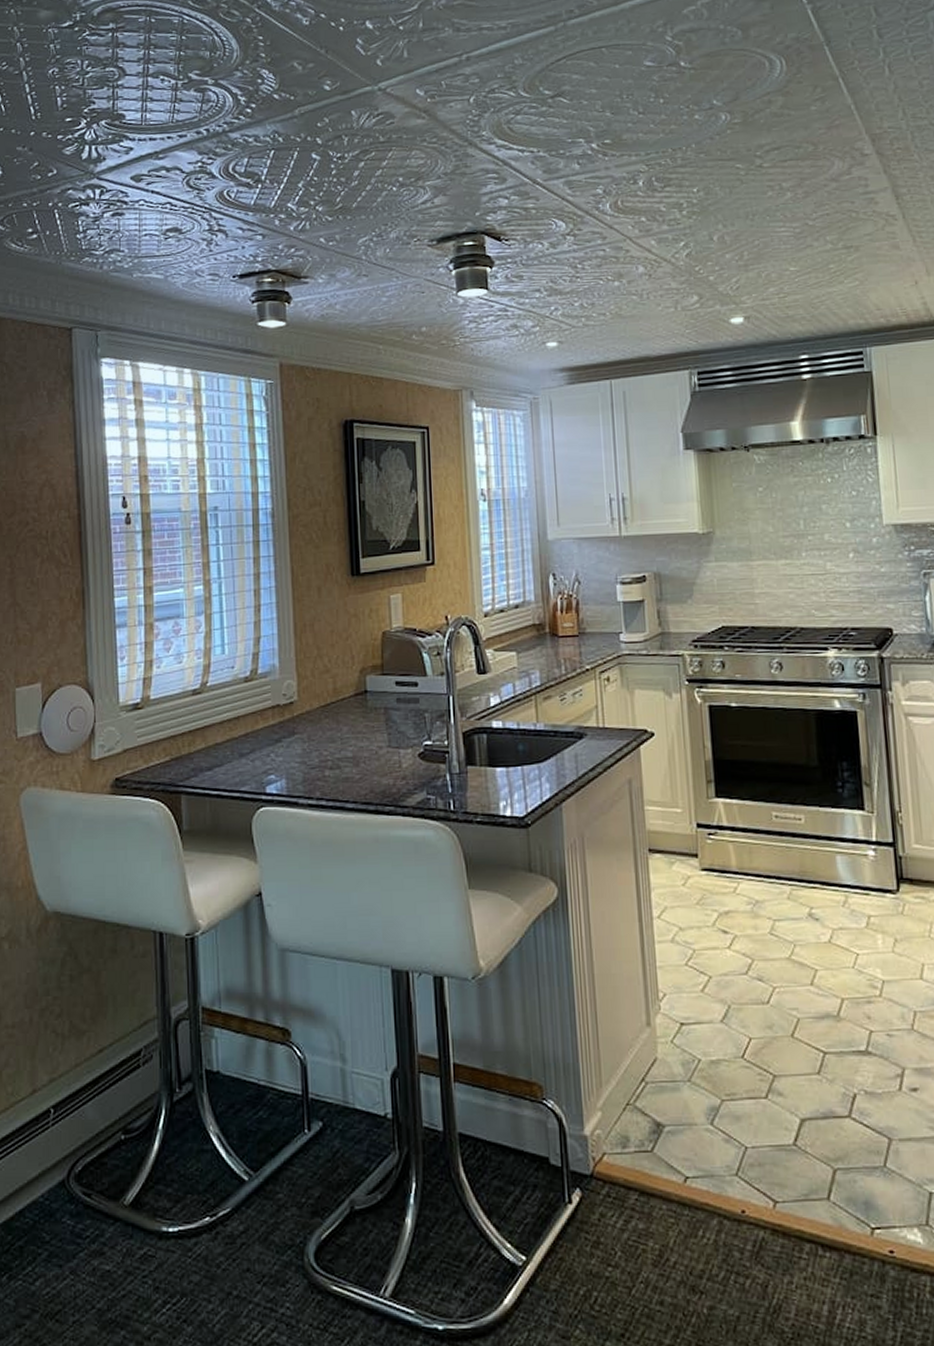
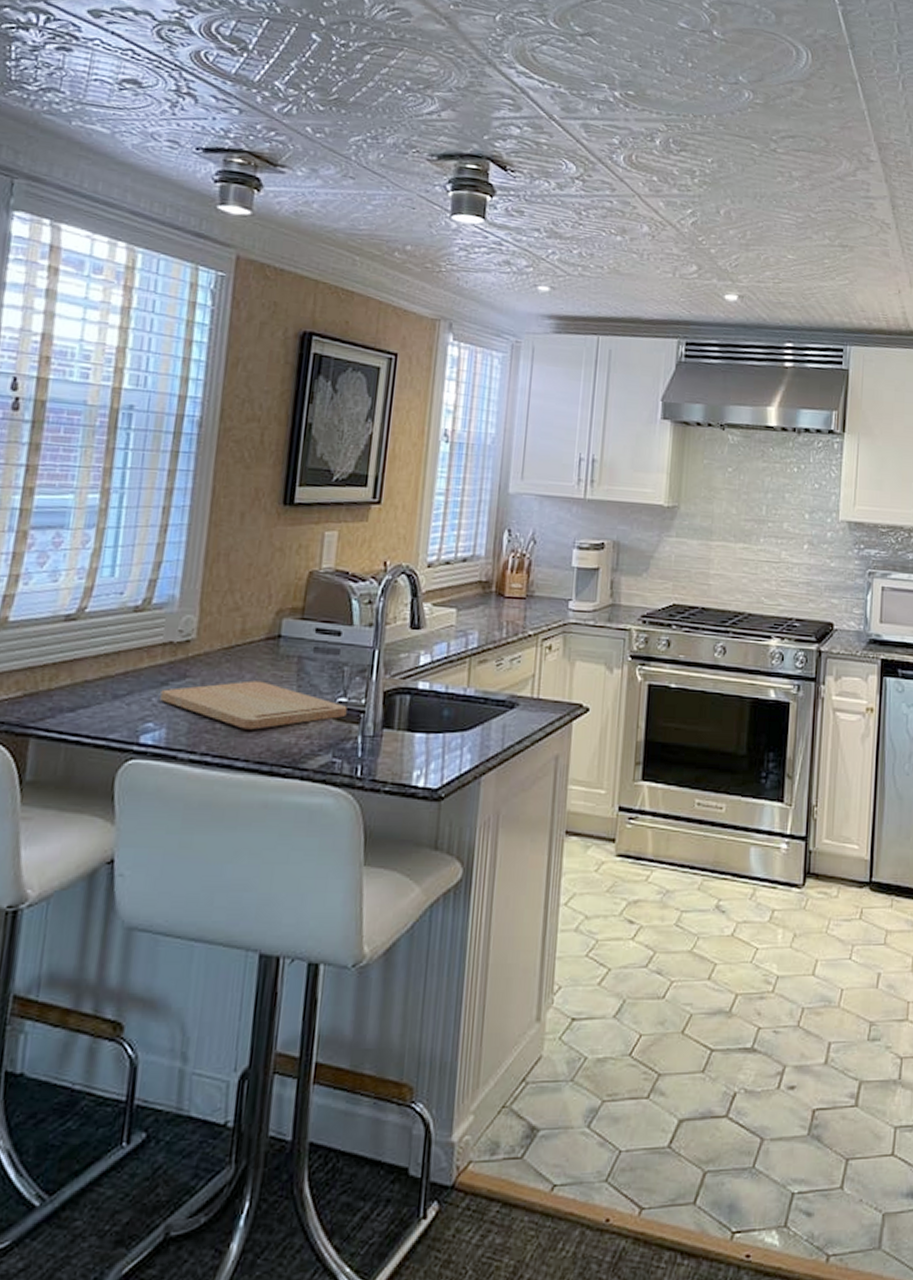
cutting board: none [277,732,433,775] -> present [160,680,347,730]

